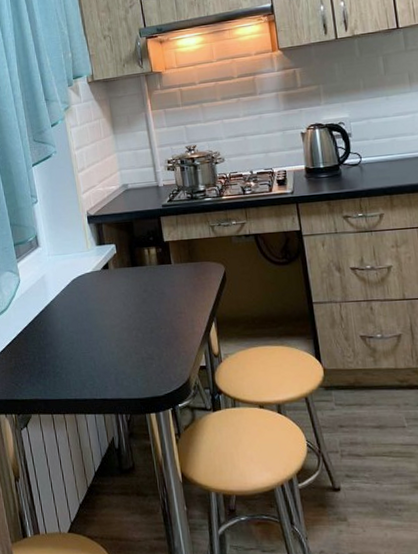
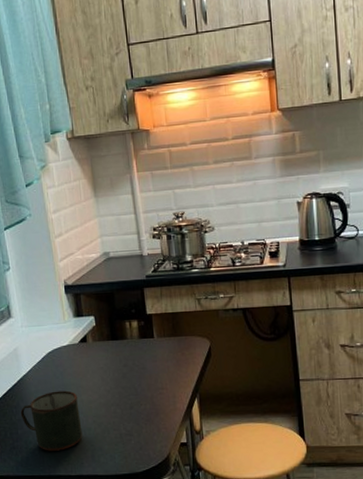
mug: none [48,315,106,375] -> present [20,390,83,451]

